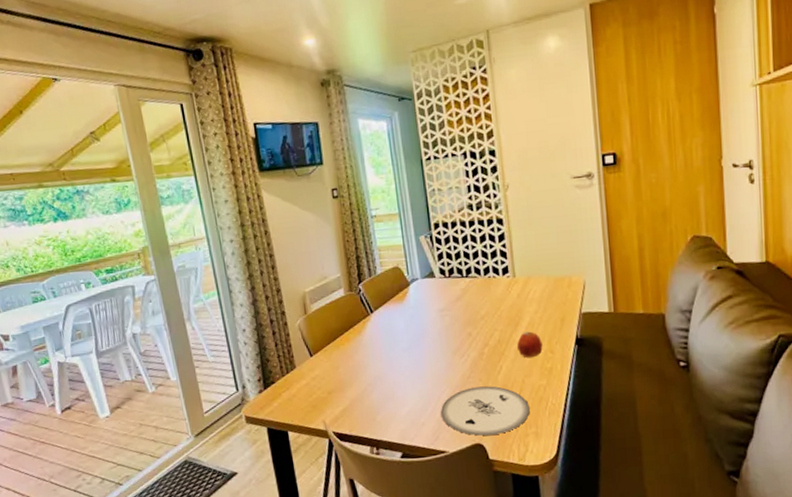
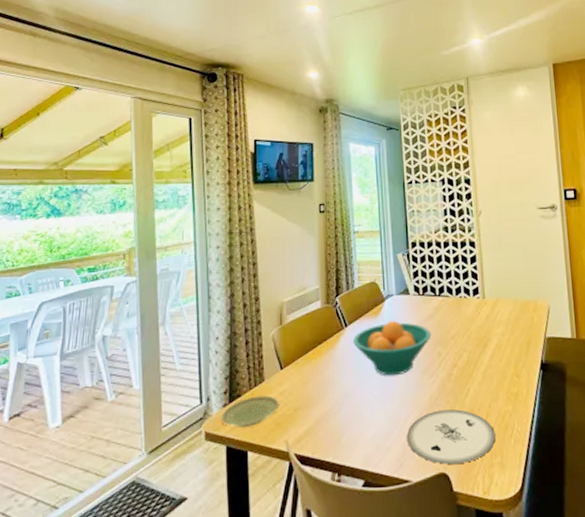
plate: none [258,381,313,411] -> present [221,395,279,427]
fruit bowl: none [380,304,461,358] -> present [353,320,432,376]
apple: present [517,331,543,358] -> none [485,354,509,382]

